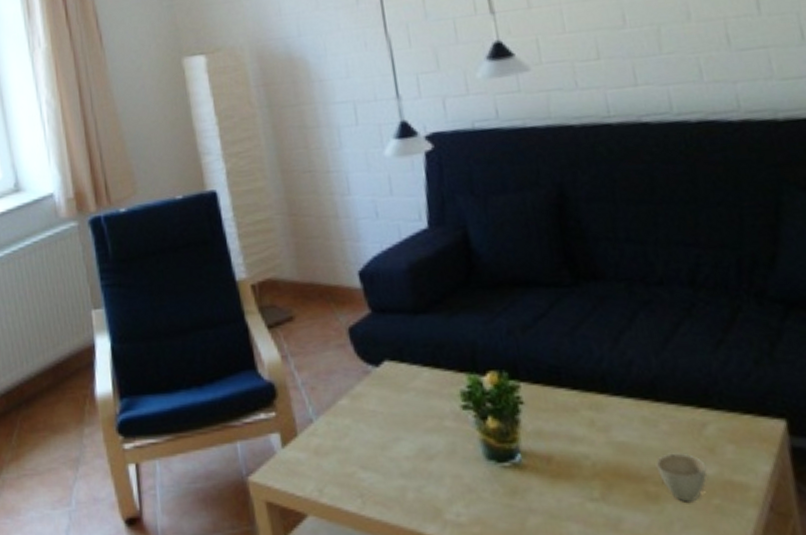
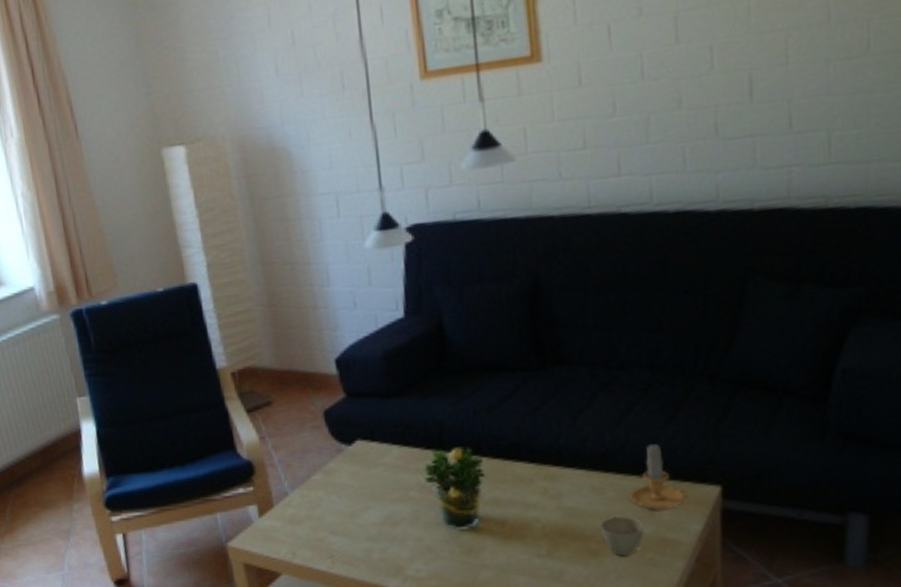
candle: none [685,369,749,448] -> present [629,443,687,511]

